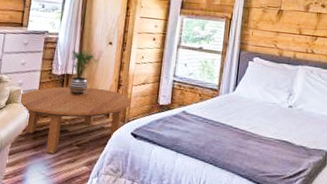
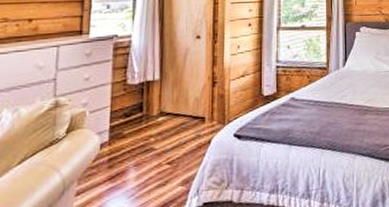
coffee table: present [19,86,131,154] -> none [85,90,230,182]
potted plant: present [69,49,98,96] -> none [148,49,185,106]

